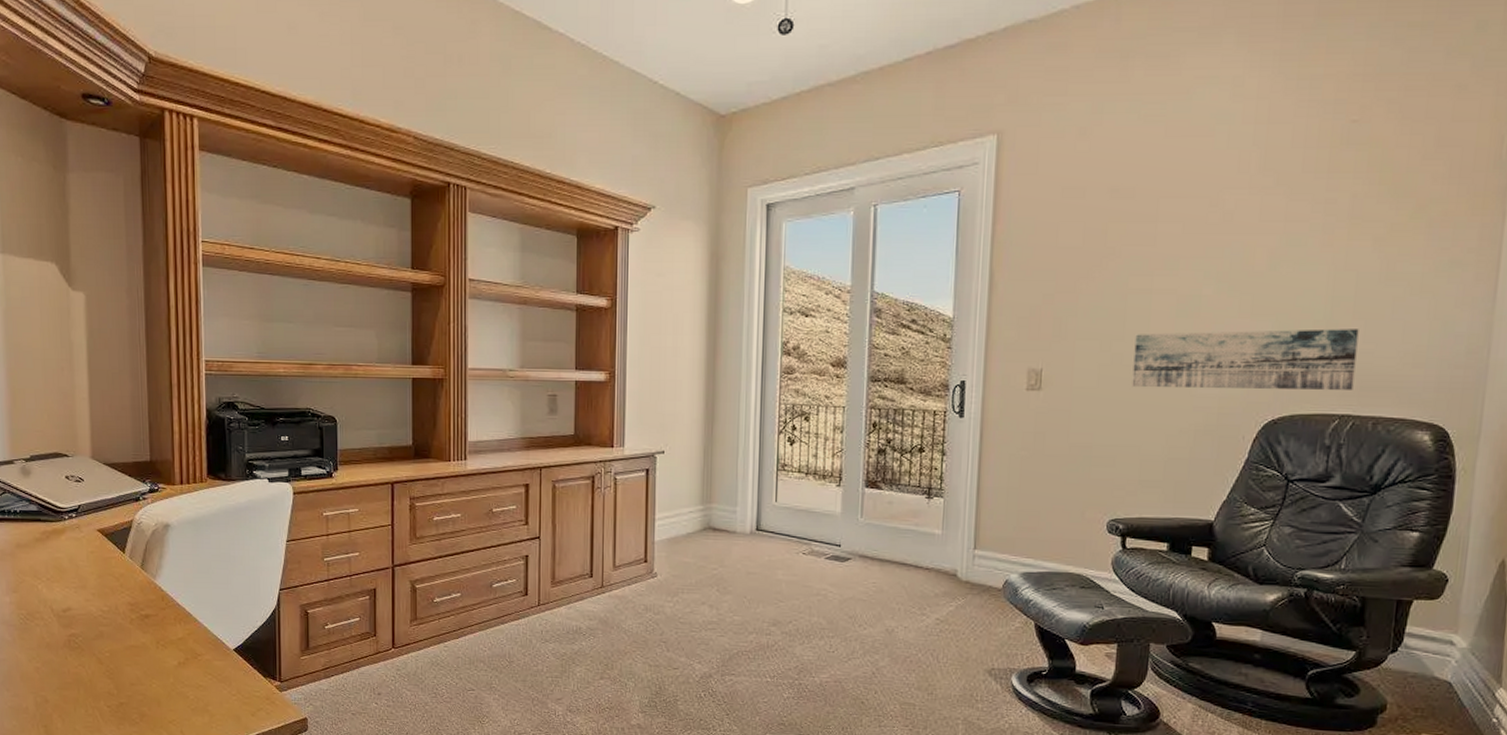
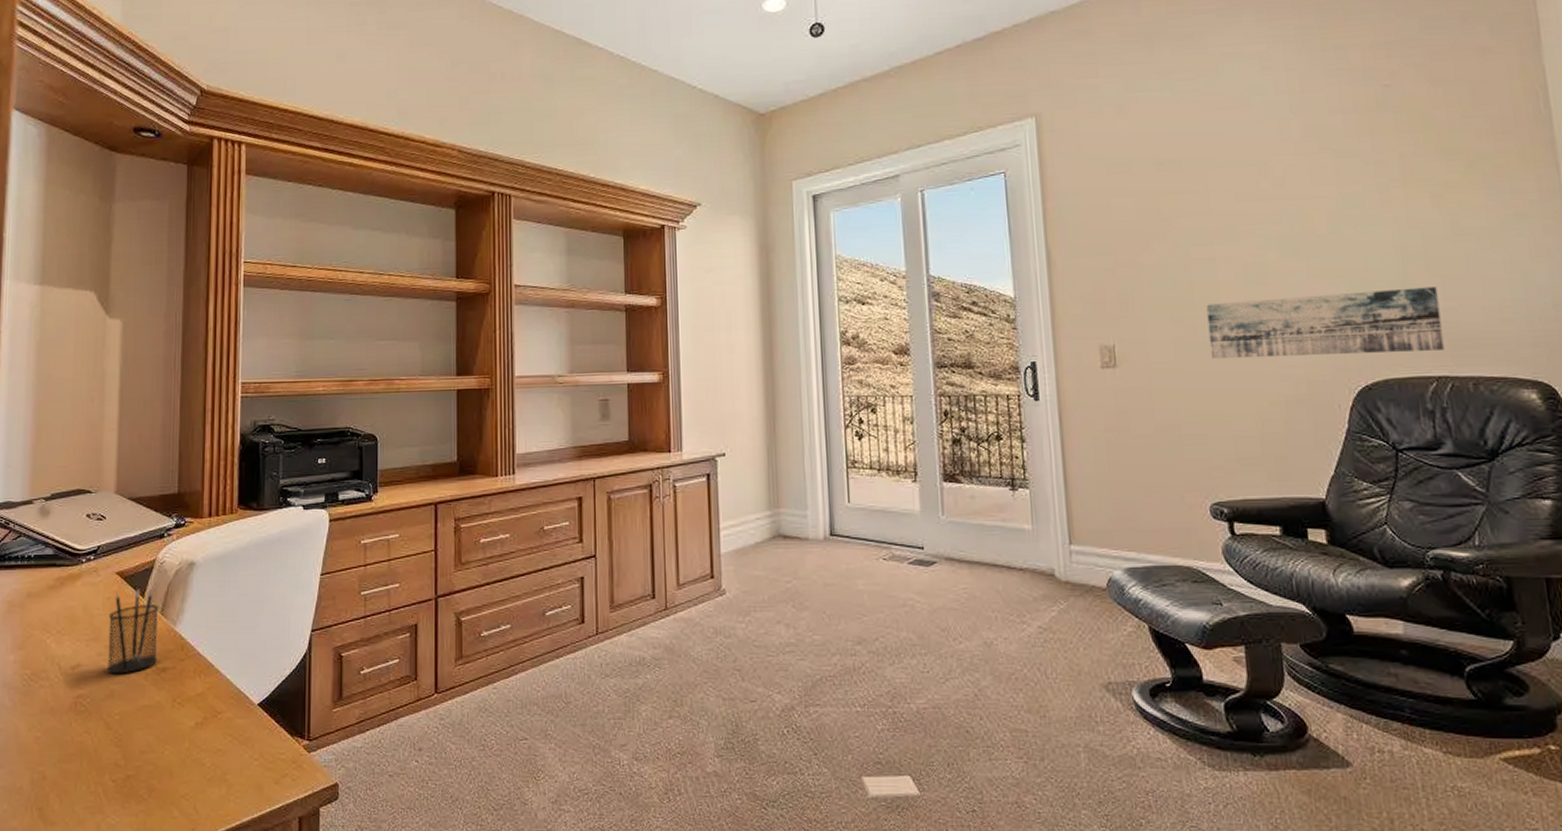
pencil holder: none [94,545,141,618] -> present [106,588,159,674]

